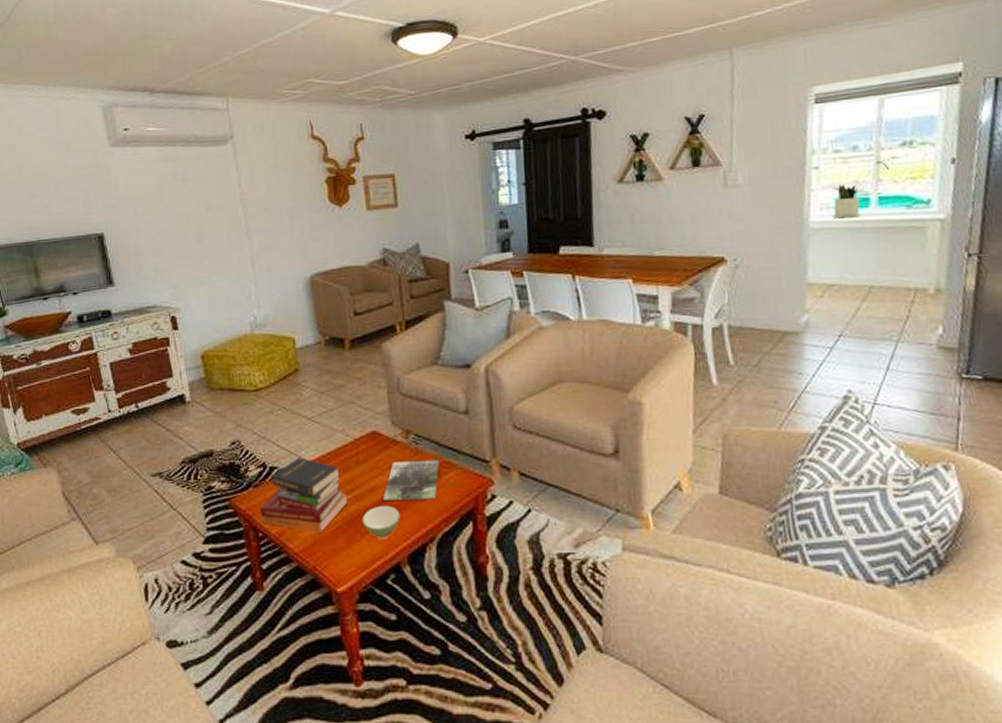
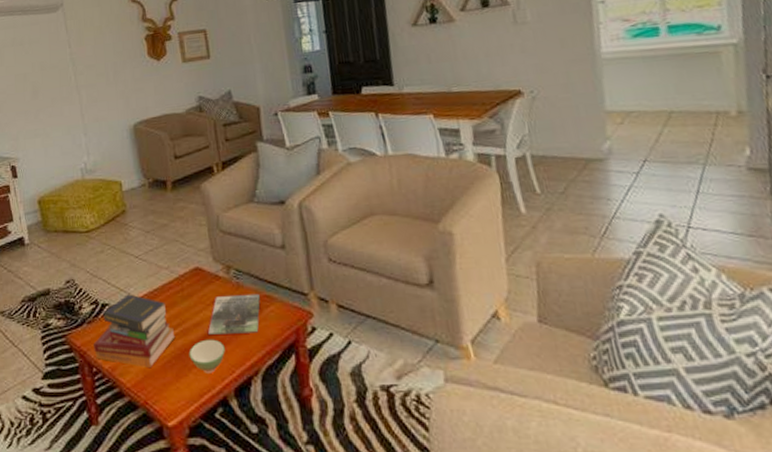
planter: present [832,183,861,219] -> none [623,15,652,49]

